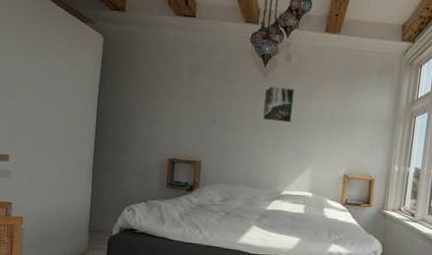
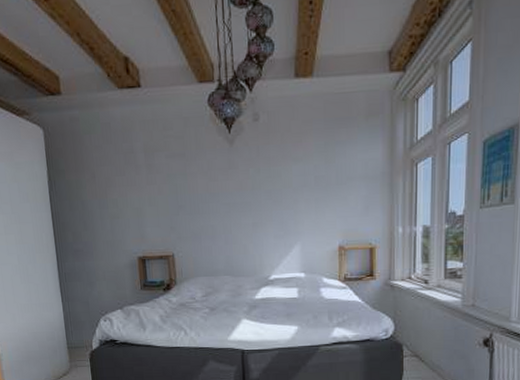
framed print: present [262,86,294,123] -> none [233,153,269,197]

